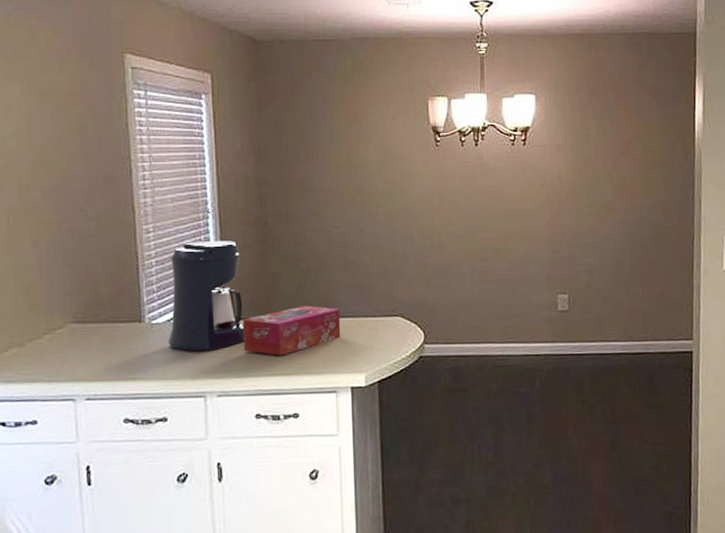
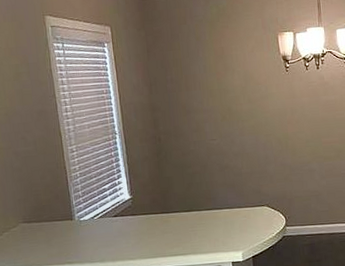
coffee maker: present [168,241,245,352] -> none [90,154,150,240]
tissue box: present [243,305,341,356] -> none [148,201,222,241]

